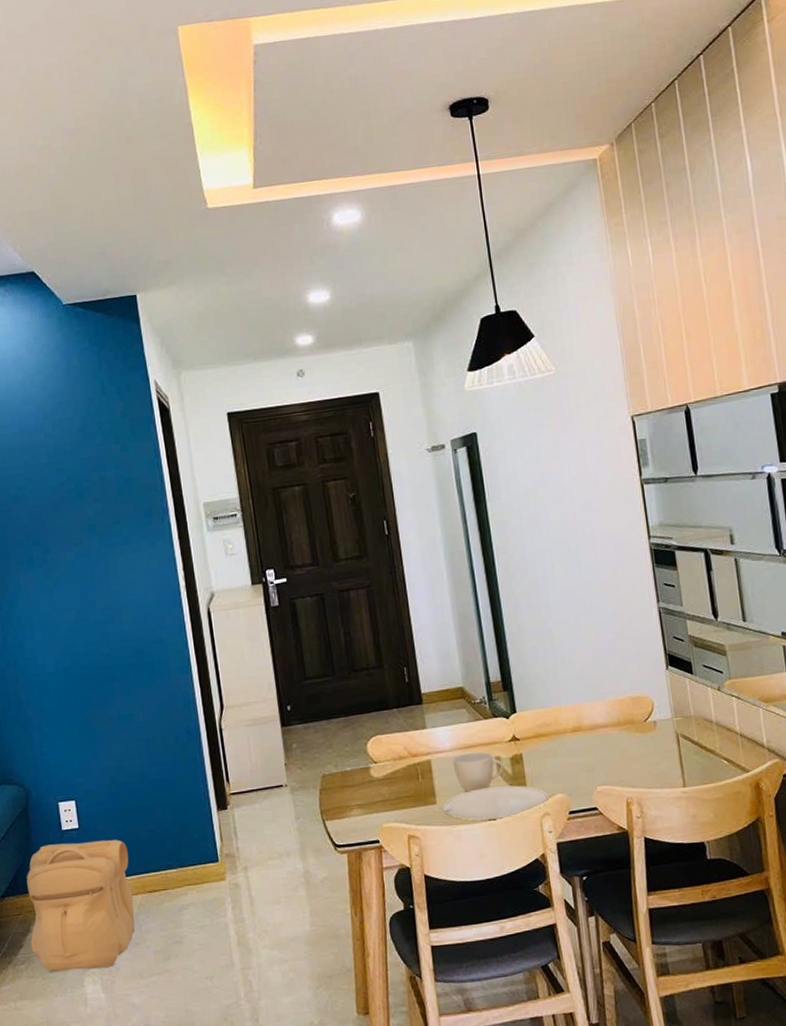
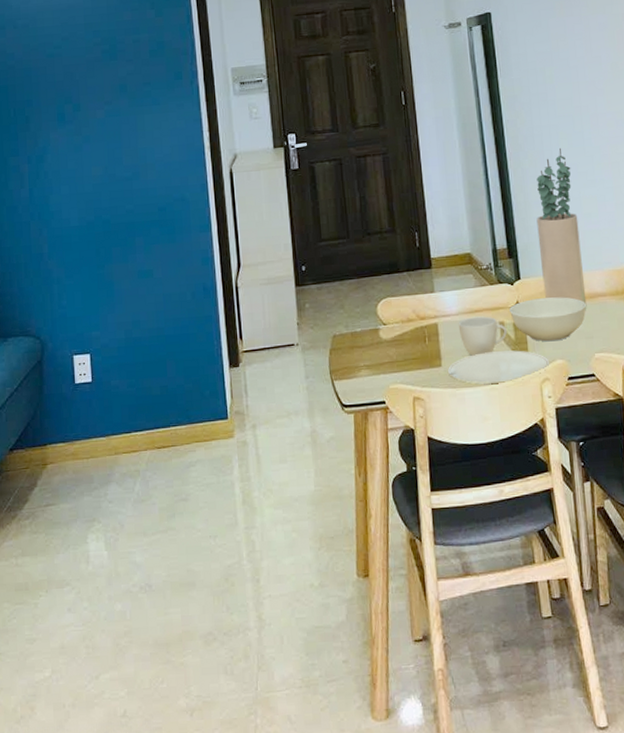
backpack: present [26,840,135,973] -> none [36,394,142,529]
bowl: none [506,729,587,776] -> present [510,297,587,342]
vase: none [530,573,588,738] -> present [536,147,587,306]

